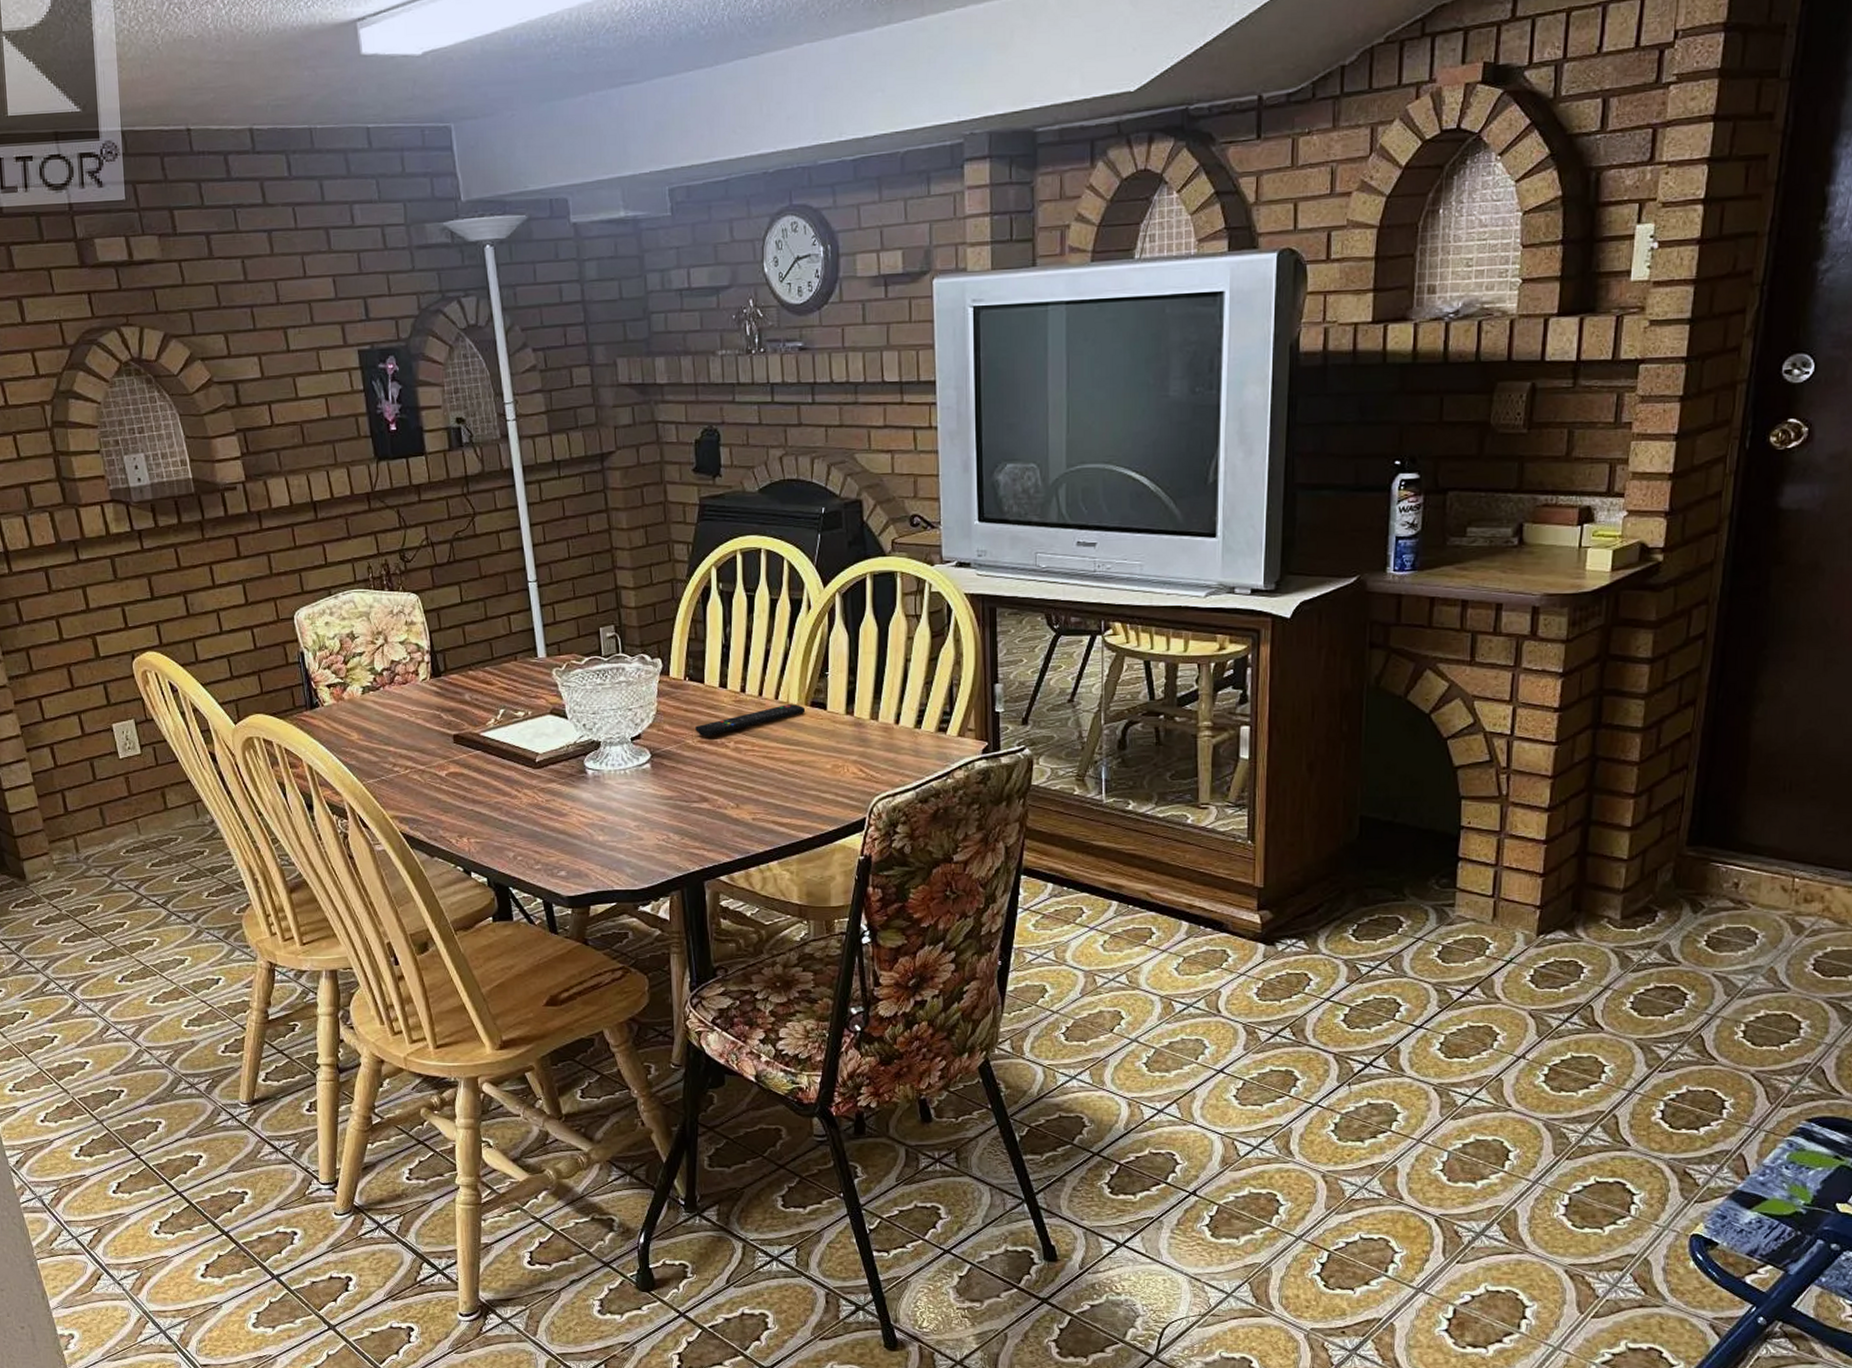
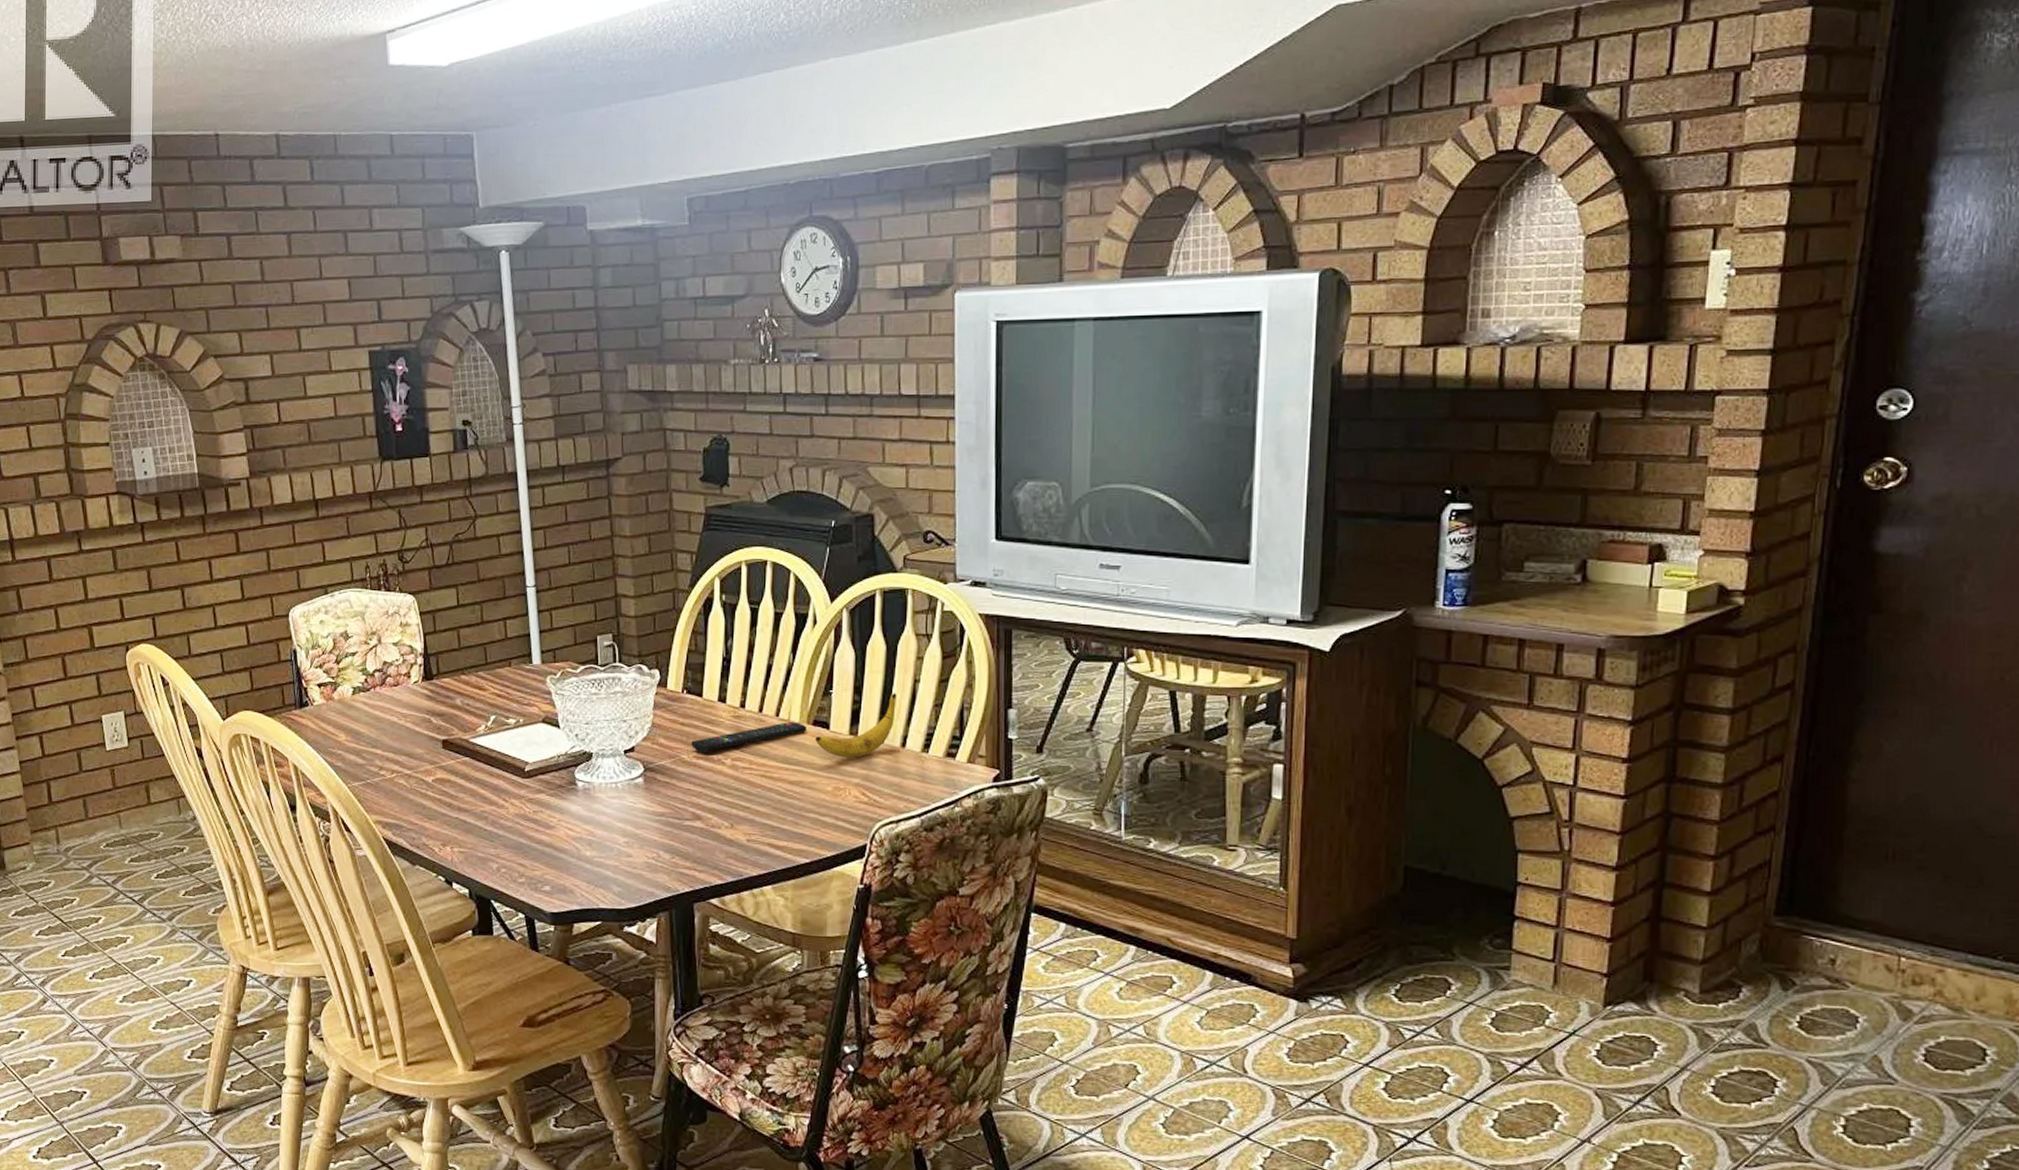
banana: none [814,672,889,736] -> present [815,693,896,758]

